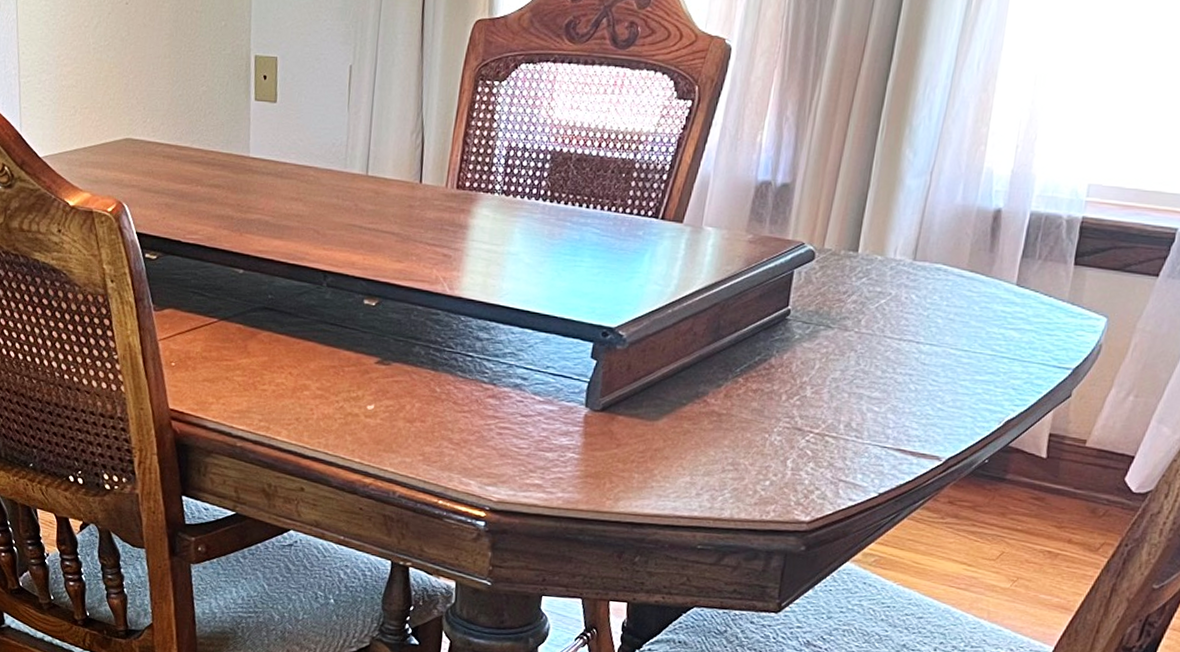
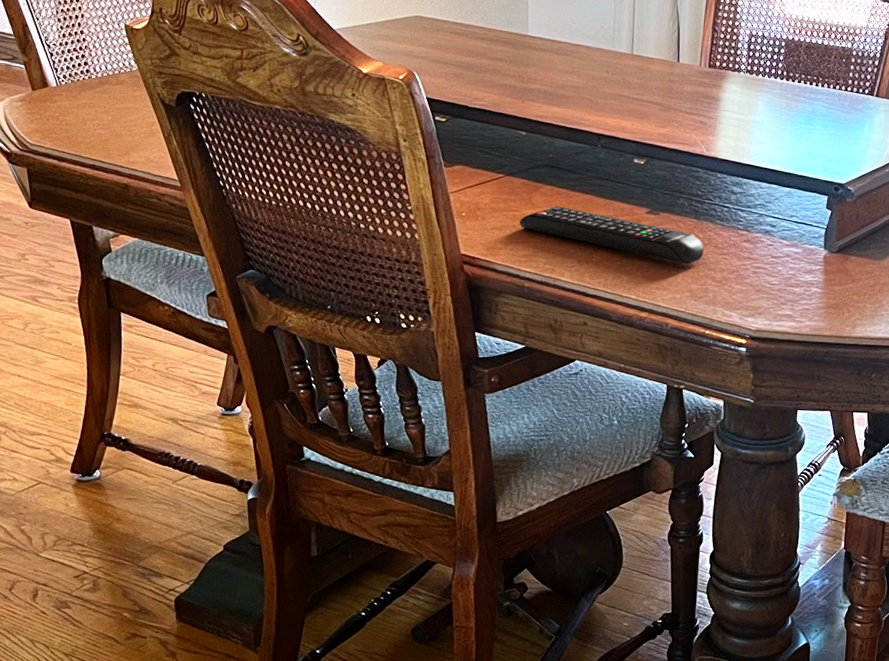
remote control: none [233,355,441,424] -> present [520,206,704,265]

